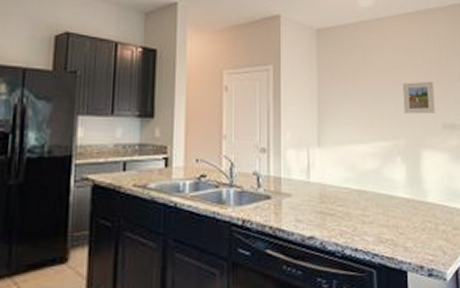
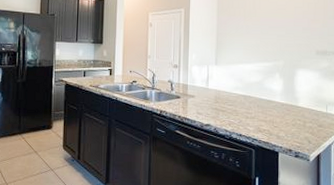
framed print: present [402,81,435,114] -> none [284,19,311,44]

